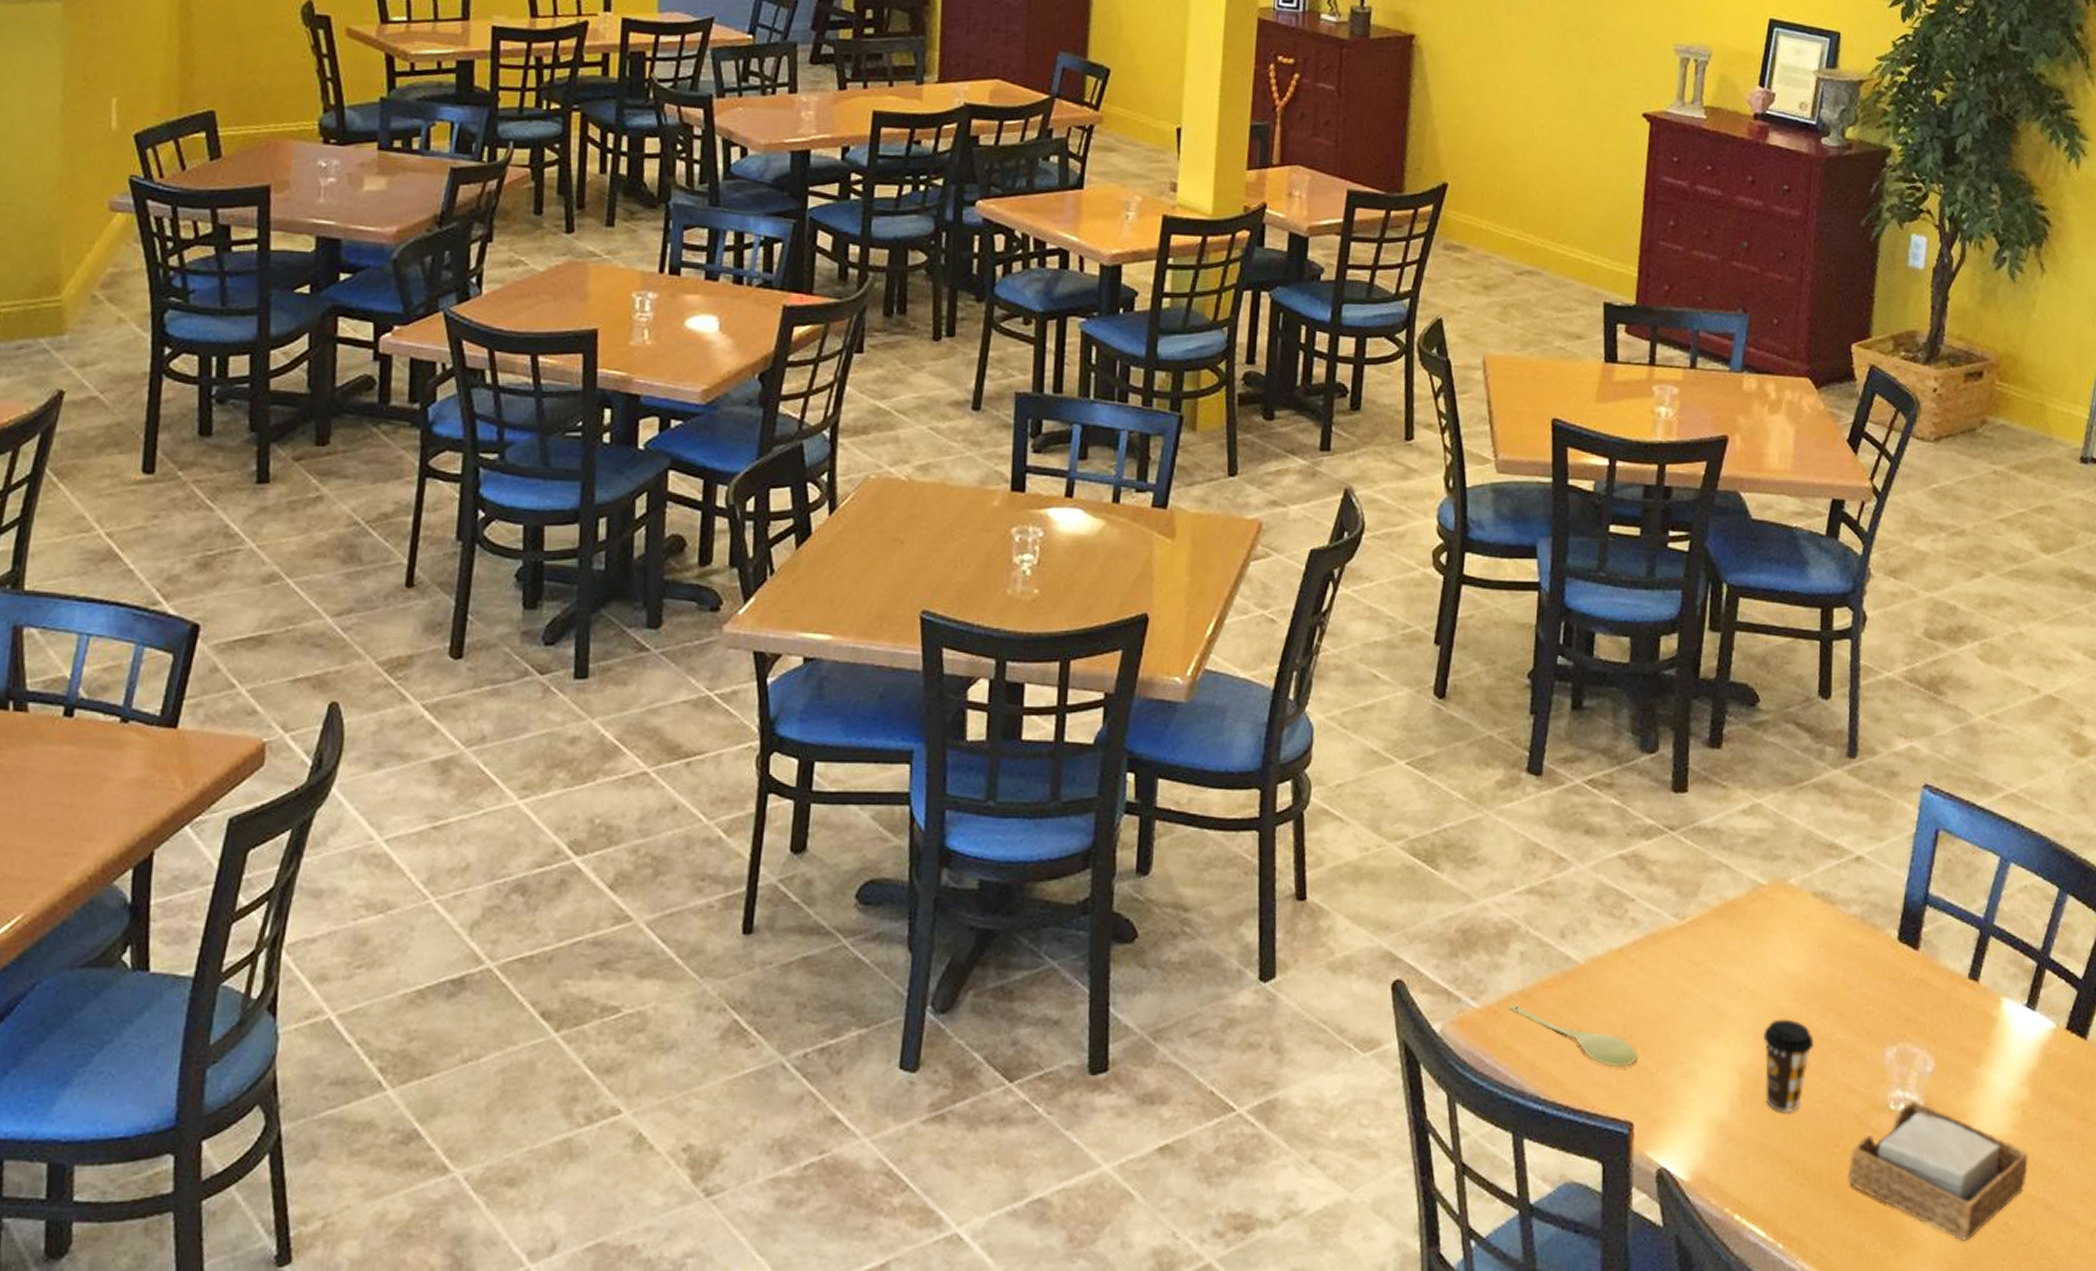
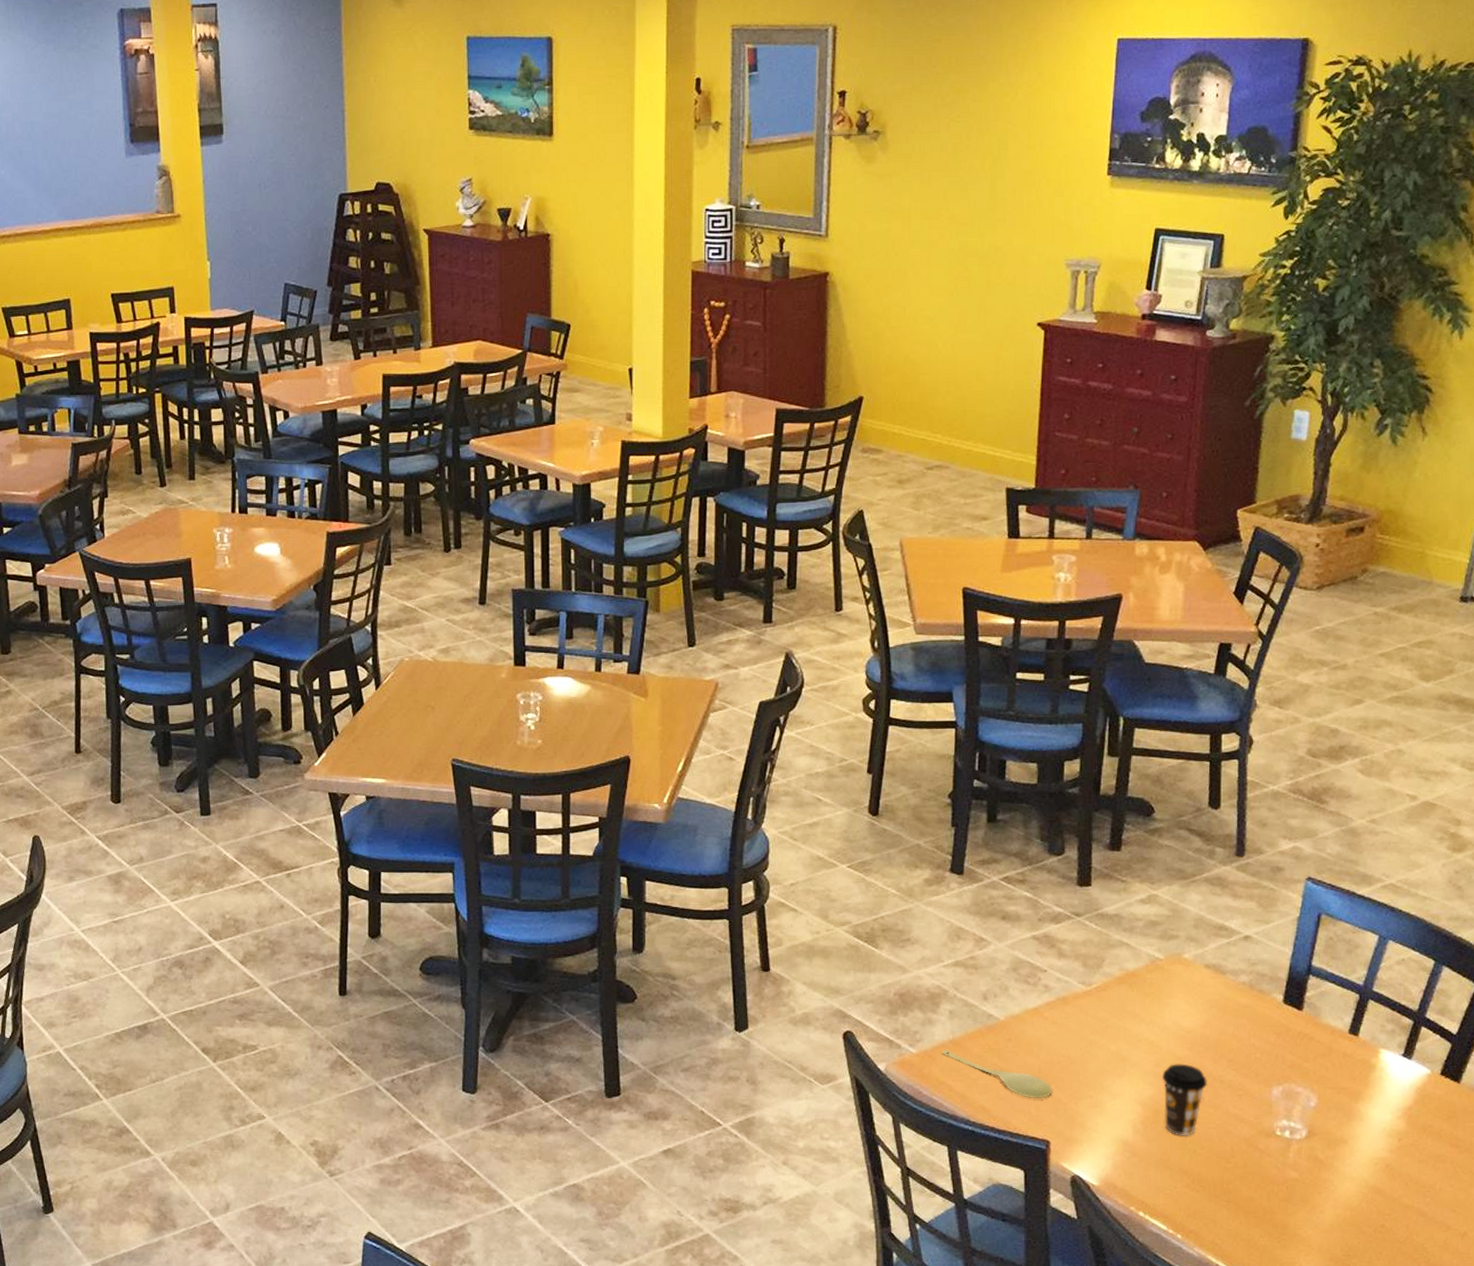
napkin holder: present [1848,1100,2028,1241] -> none [1239,1128,1404,1238]

